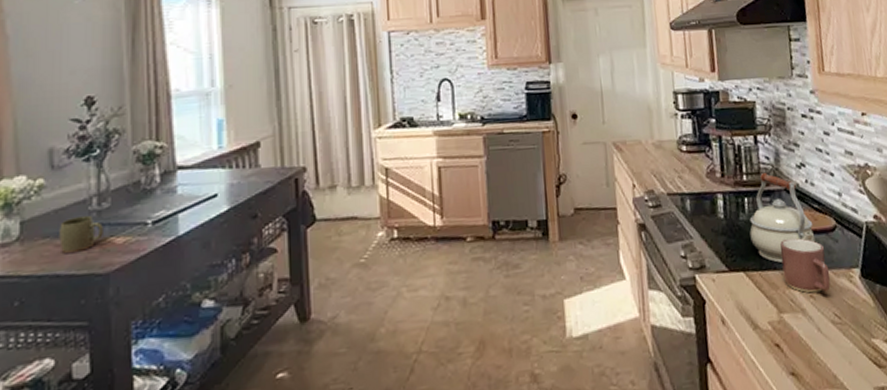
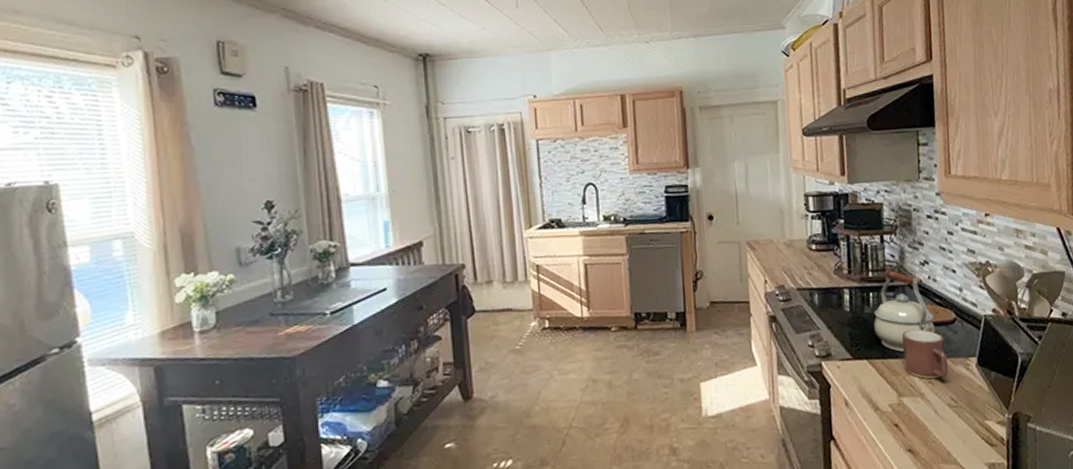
mug: present [59,215,103,253] -> none [250,306,288,339]

